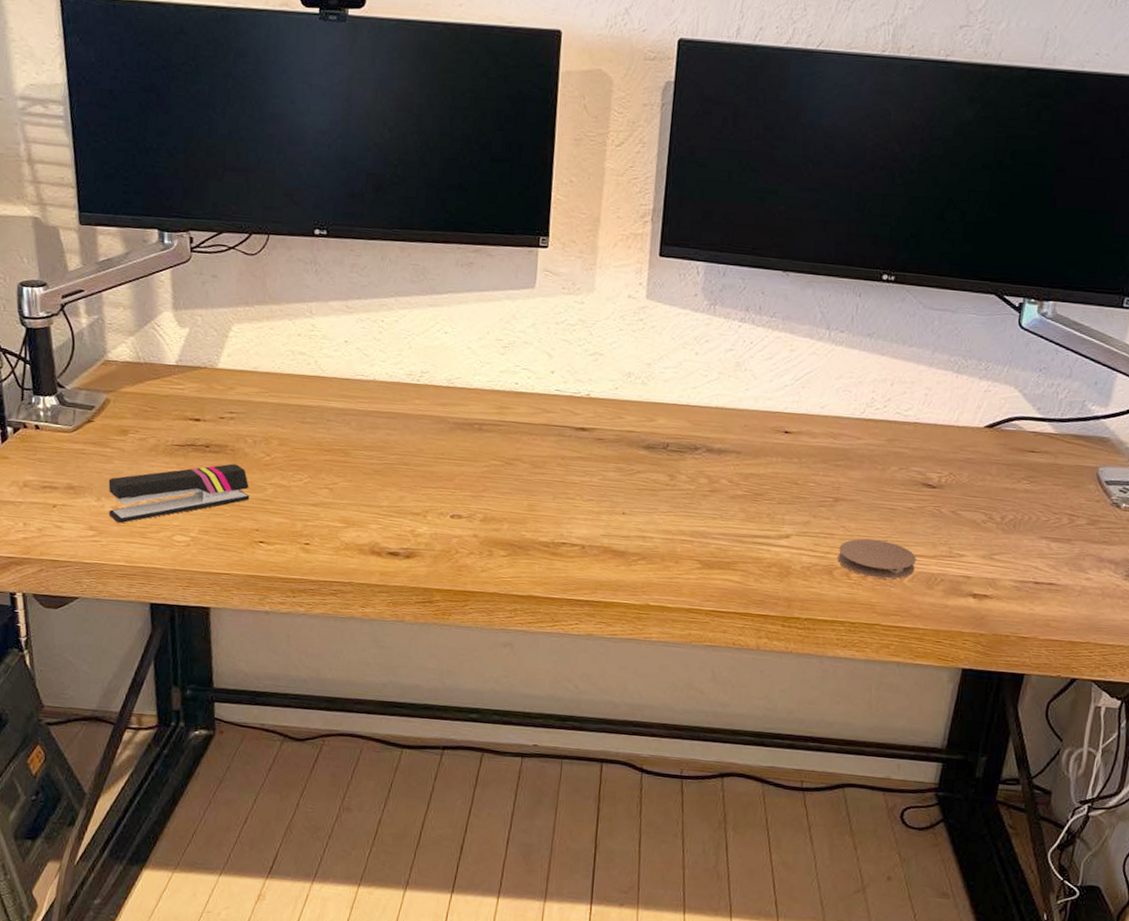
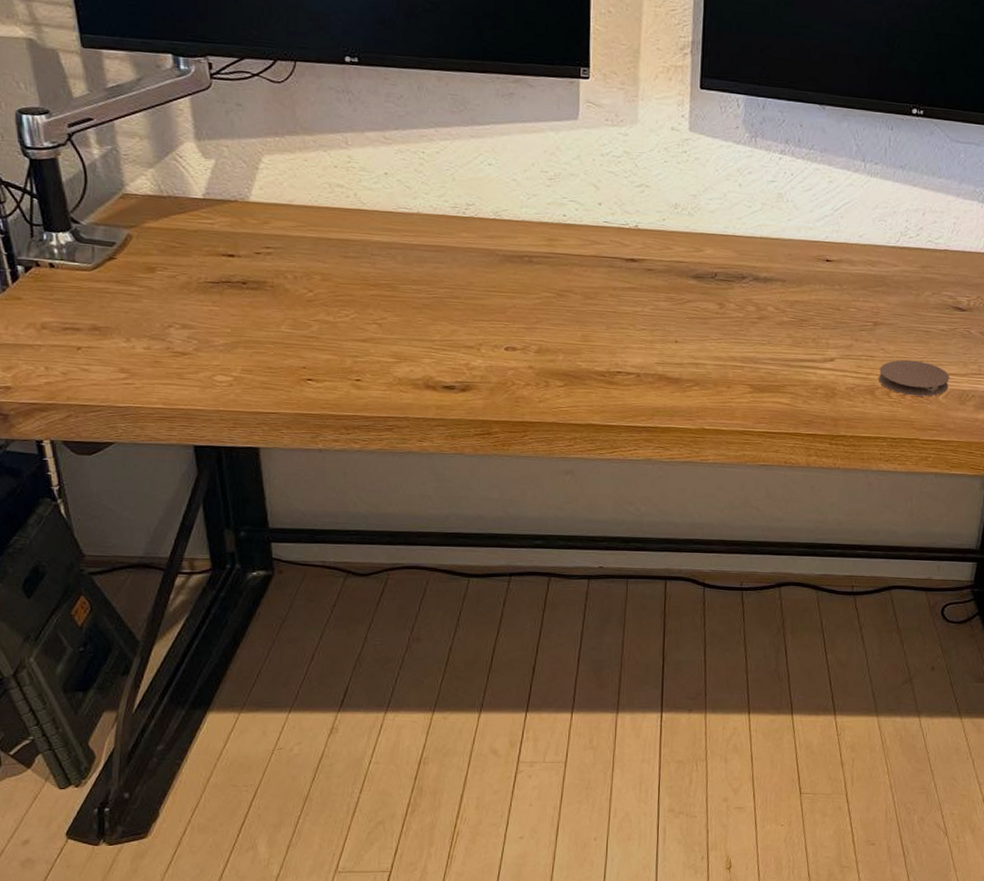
stapler: present [108,463,250,524] -> none [138,300,294,365]

